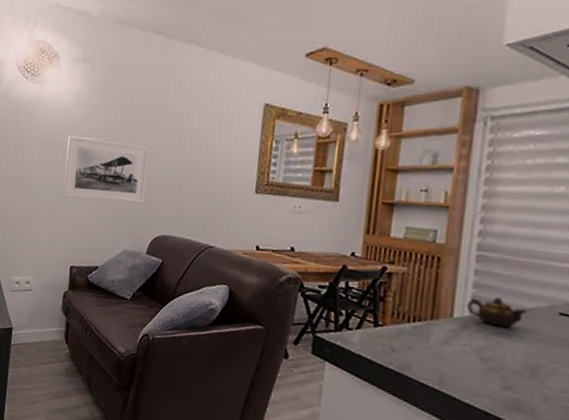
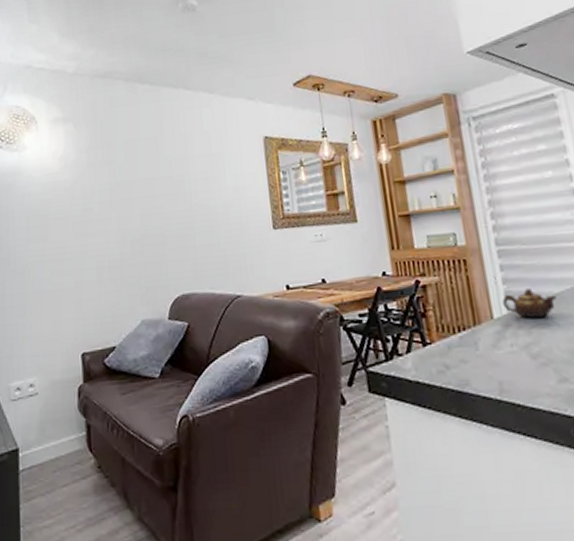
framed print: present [63,135,149,203] -> none [59,199,157,273]

